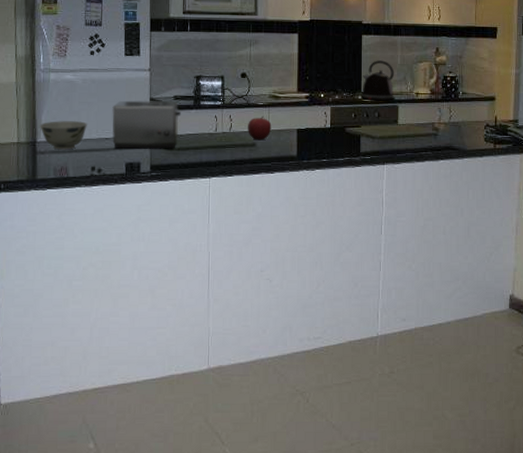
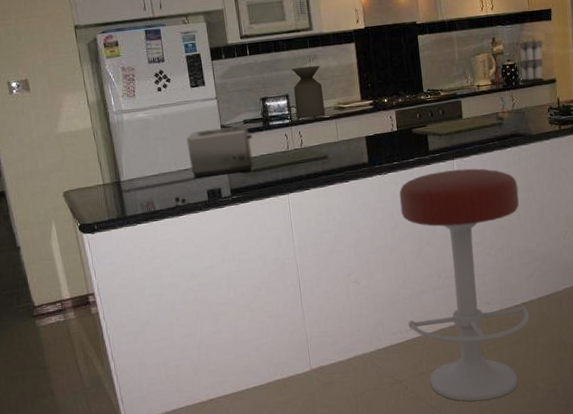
bowl: present [40,121,88,150] -> none [121,156,166,186]
side table: none [229,50,260,103] -> present [291,65,326,119]
fruit: present [248,116,272,141] -> none [317,128,341,153]
bar stool: none [317,175,447,424] -> present [399,168,530,402]
kettle: present [362,60,395,101] -> none [423,57,457,99]
spice rack: none [459,50,486,98] -> present [519,35,545,84]

